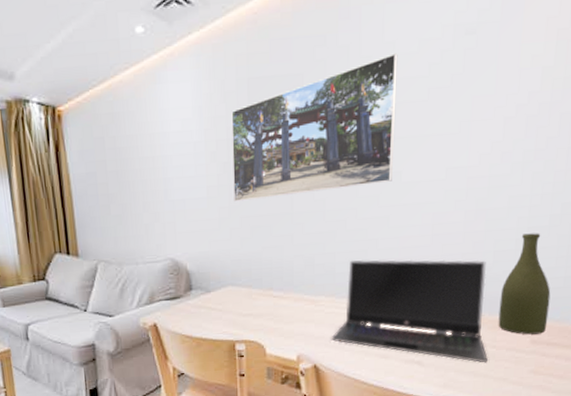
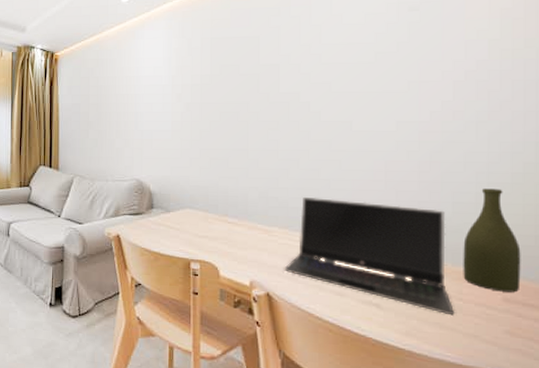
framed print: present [231,53,398,202] -> none [195,24,345,136]

